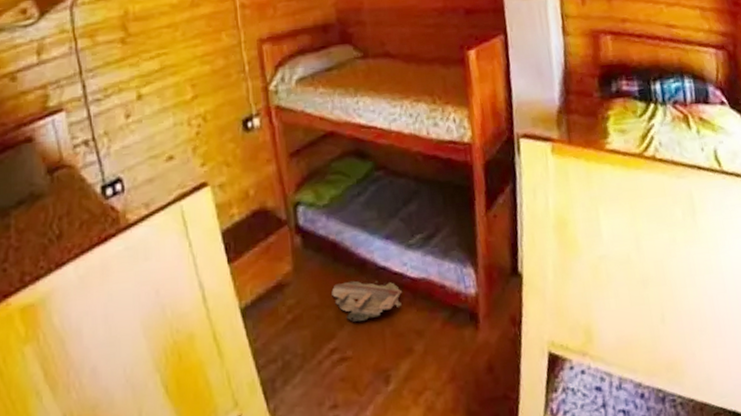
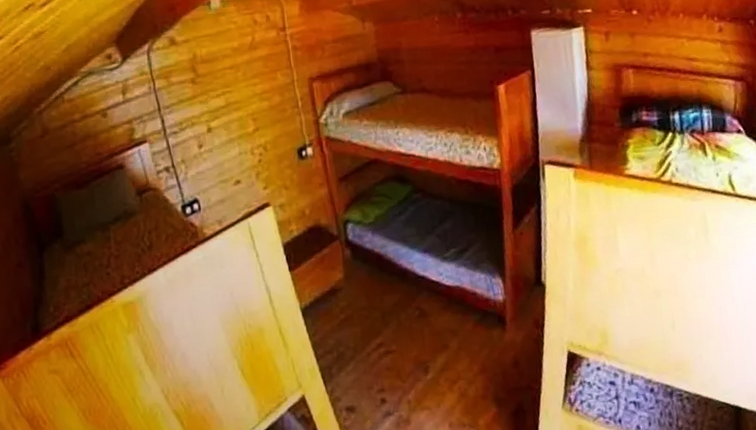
sneaker: present [331,280,402,322] -> none [377,287,438,322]

